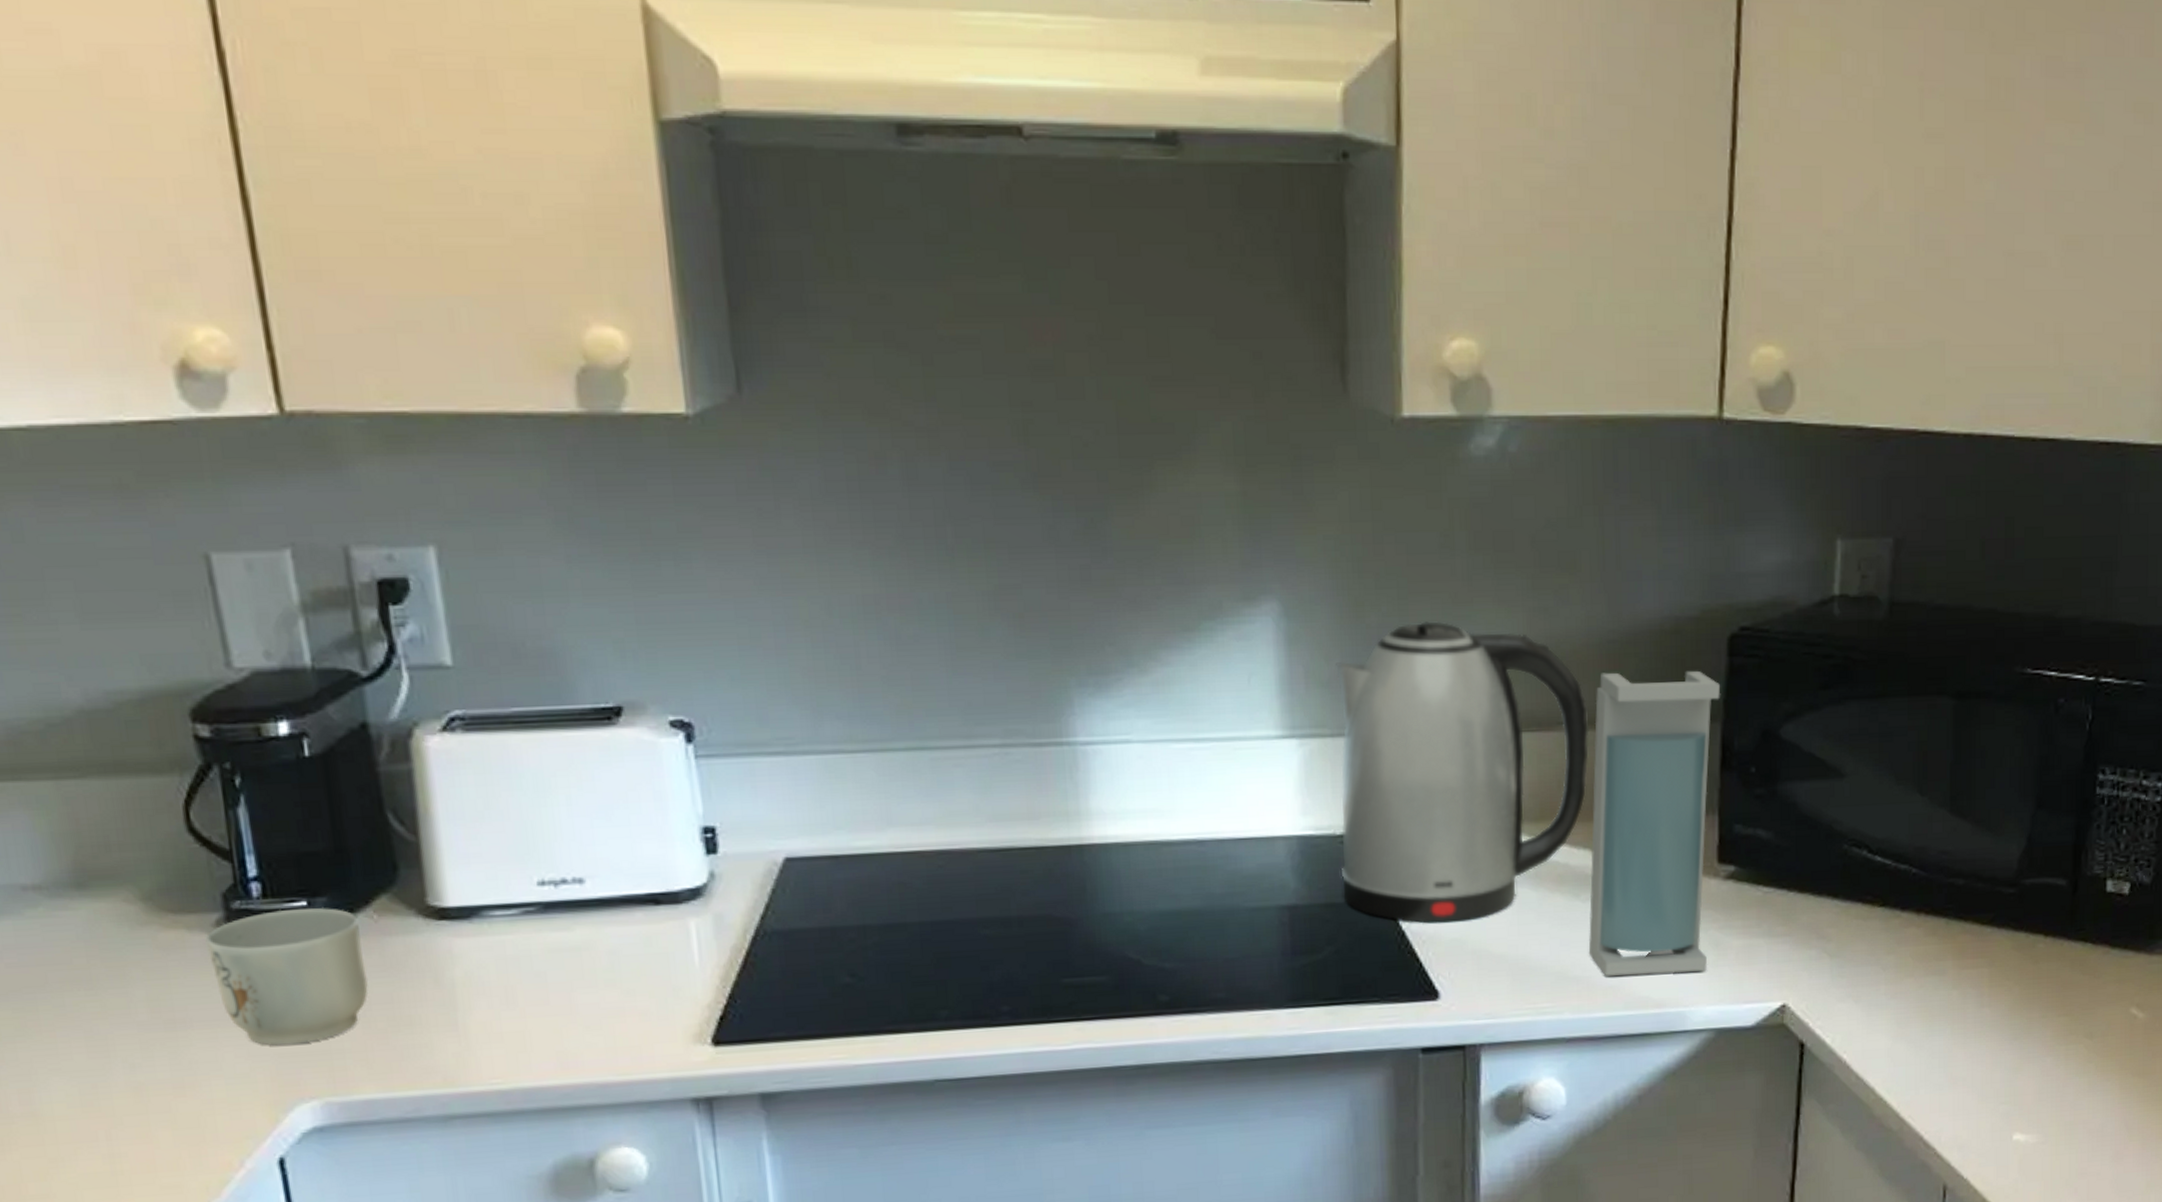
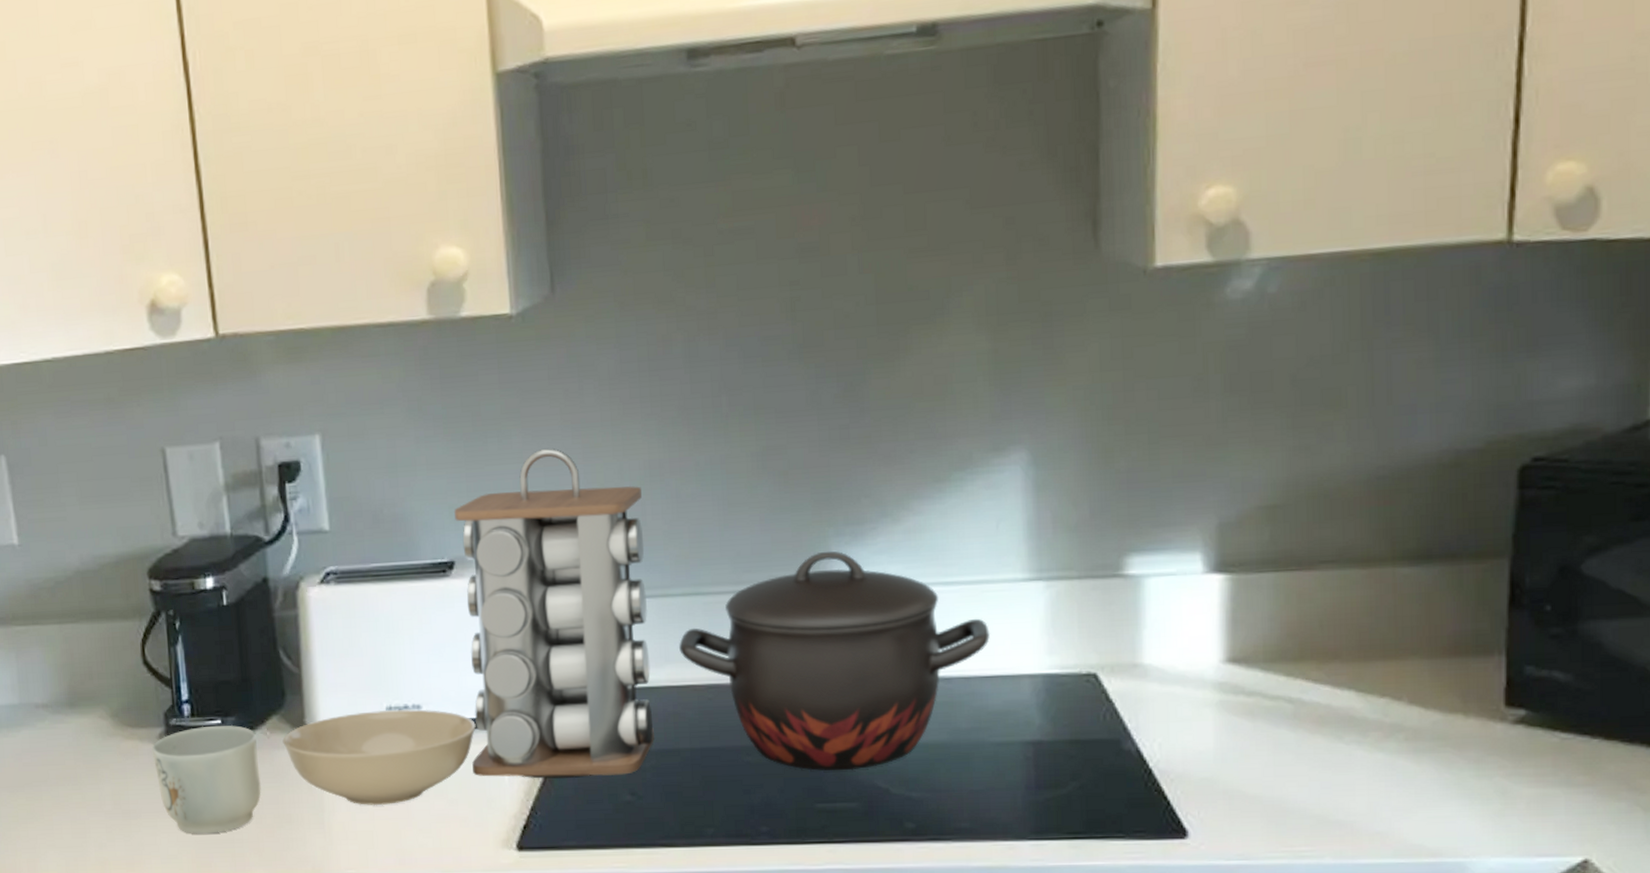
bowl: none [396,883,656,1001] -> present [282,708,476,806]
spice rack: none [619,576,877,962] -> present [453,448,654,779]
cooking pot: none [903,703,1244,943] -> present [679,551,991,771]
kettle: present [1336,621,1589,923] -> none [1084,464,1355,761]
soap dispenser: present [1588,670,1721,976] -> none [1353,504,1510,822]

